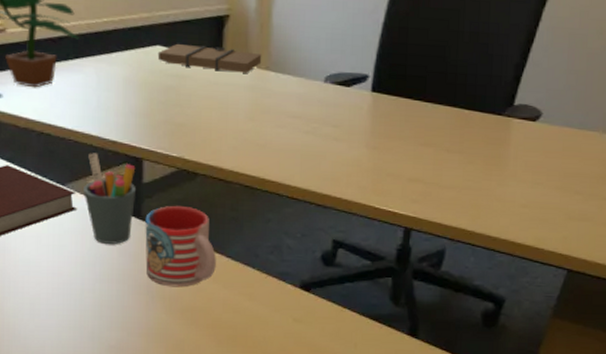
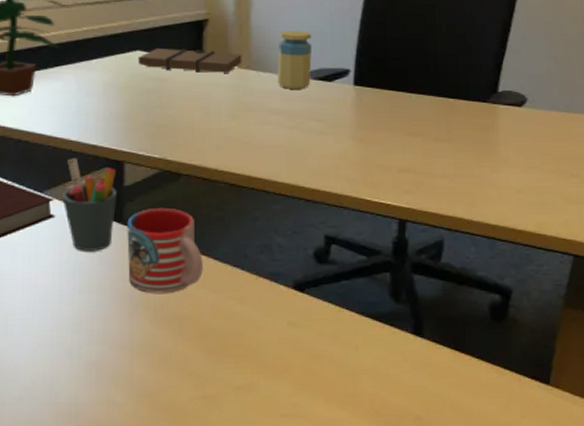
jar: none [295,31,332,94] -> present [277,31,312,89]

